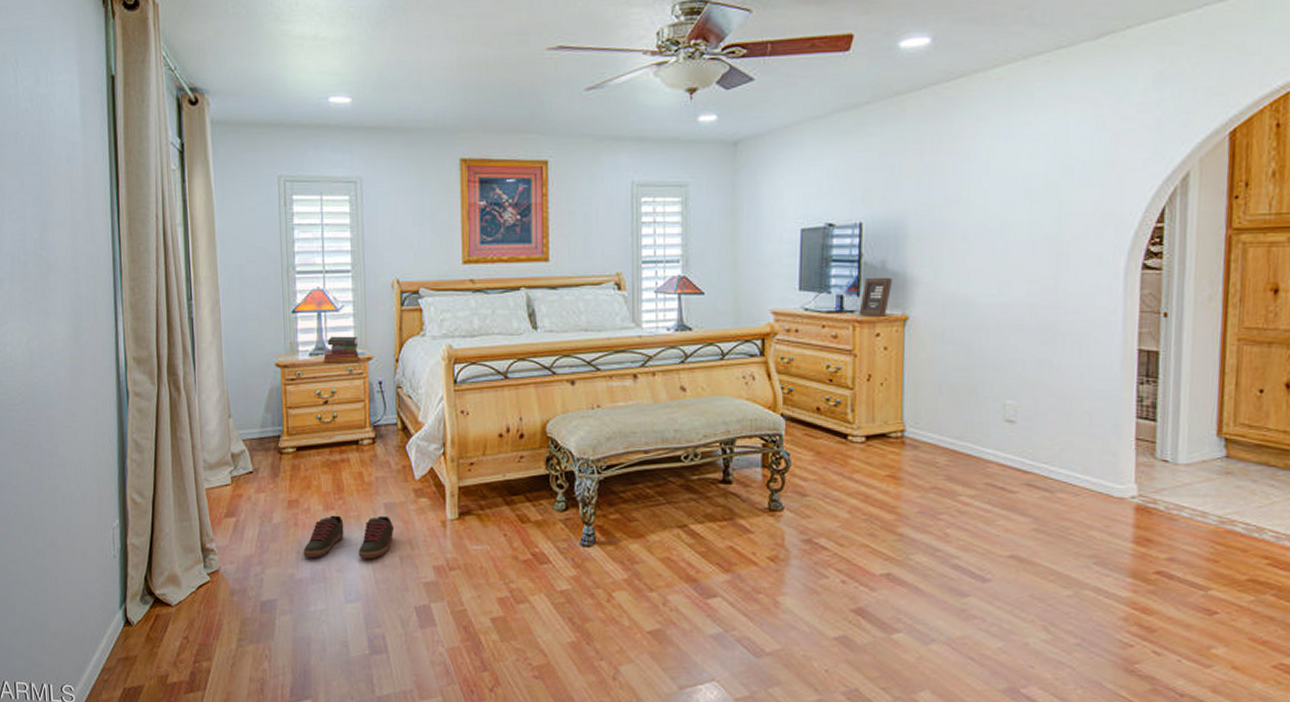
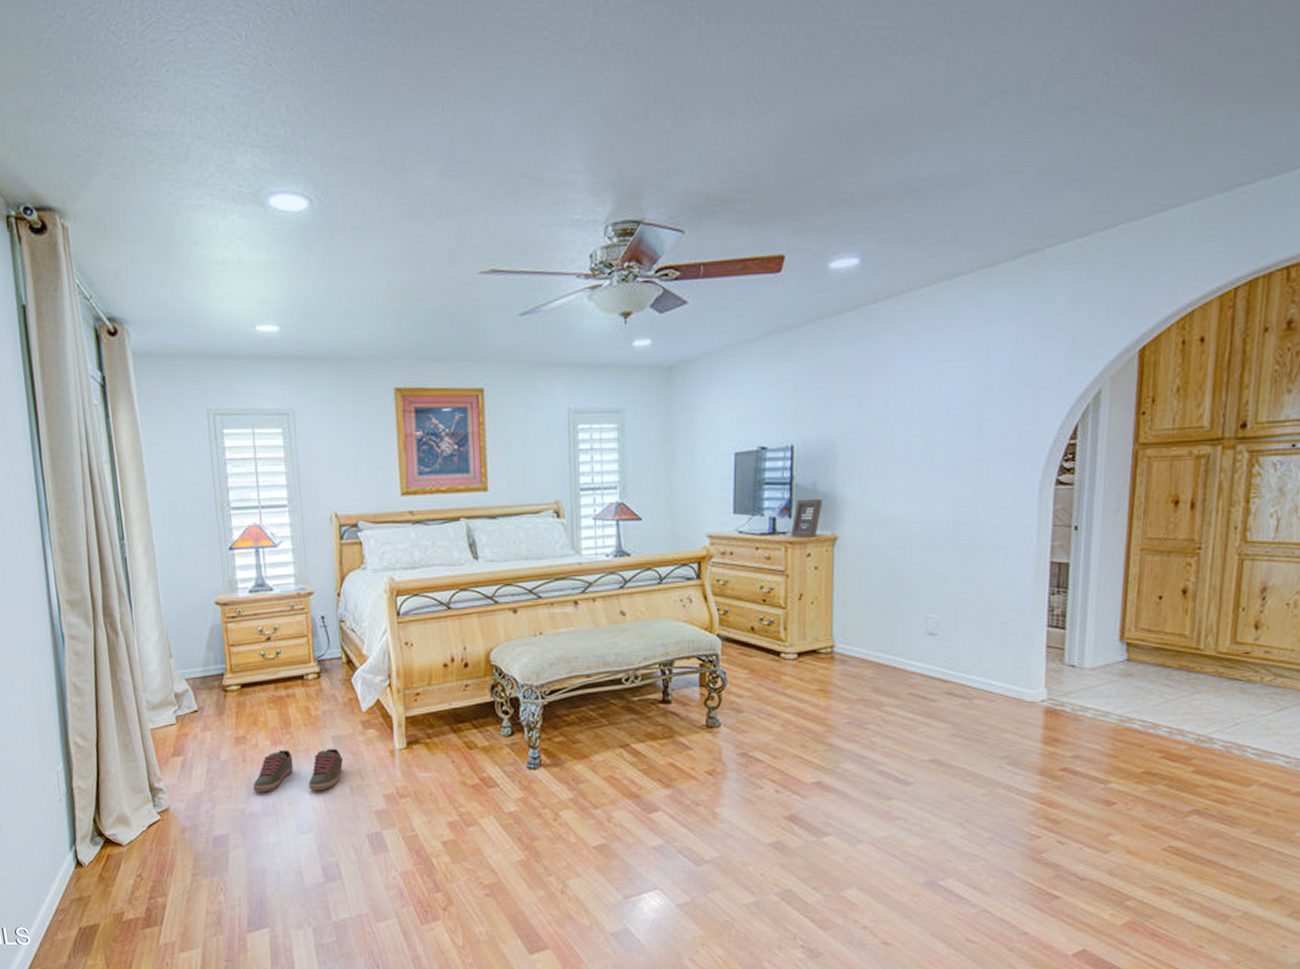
books: present [323,336,359,363] -> none [263,571,300,600]

